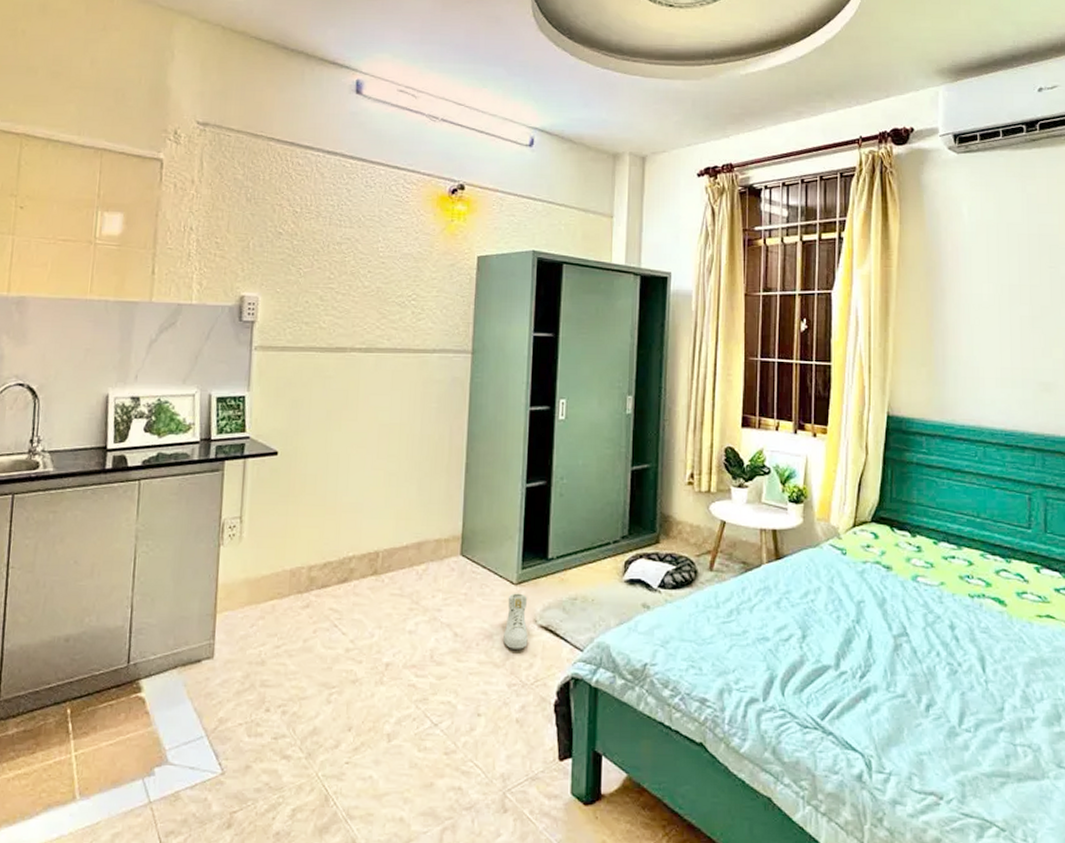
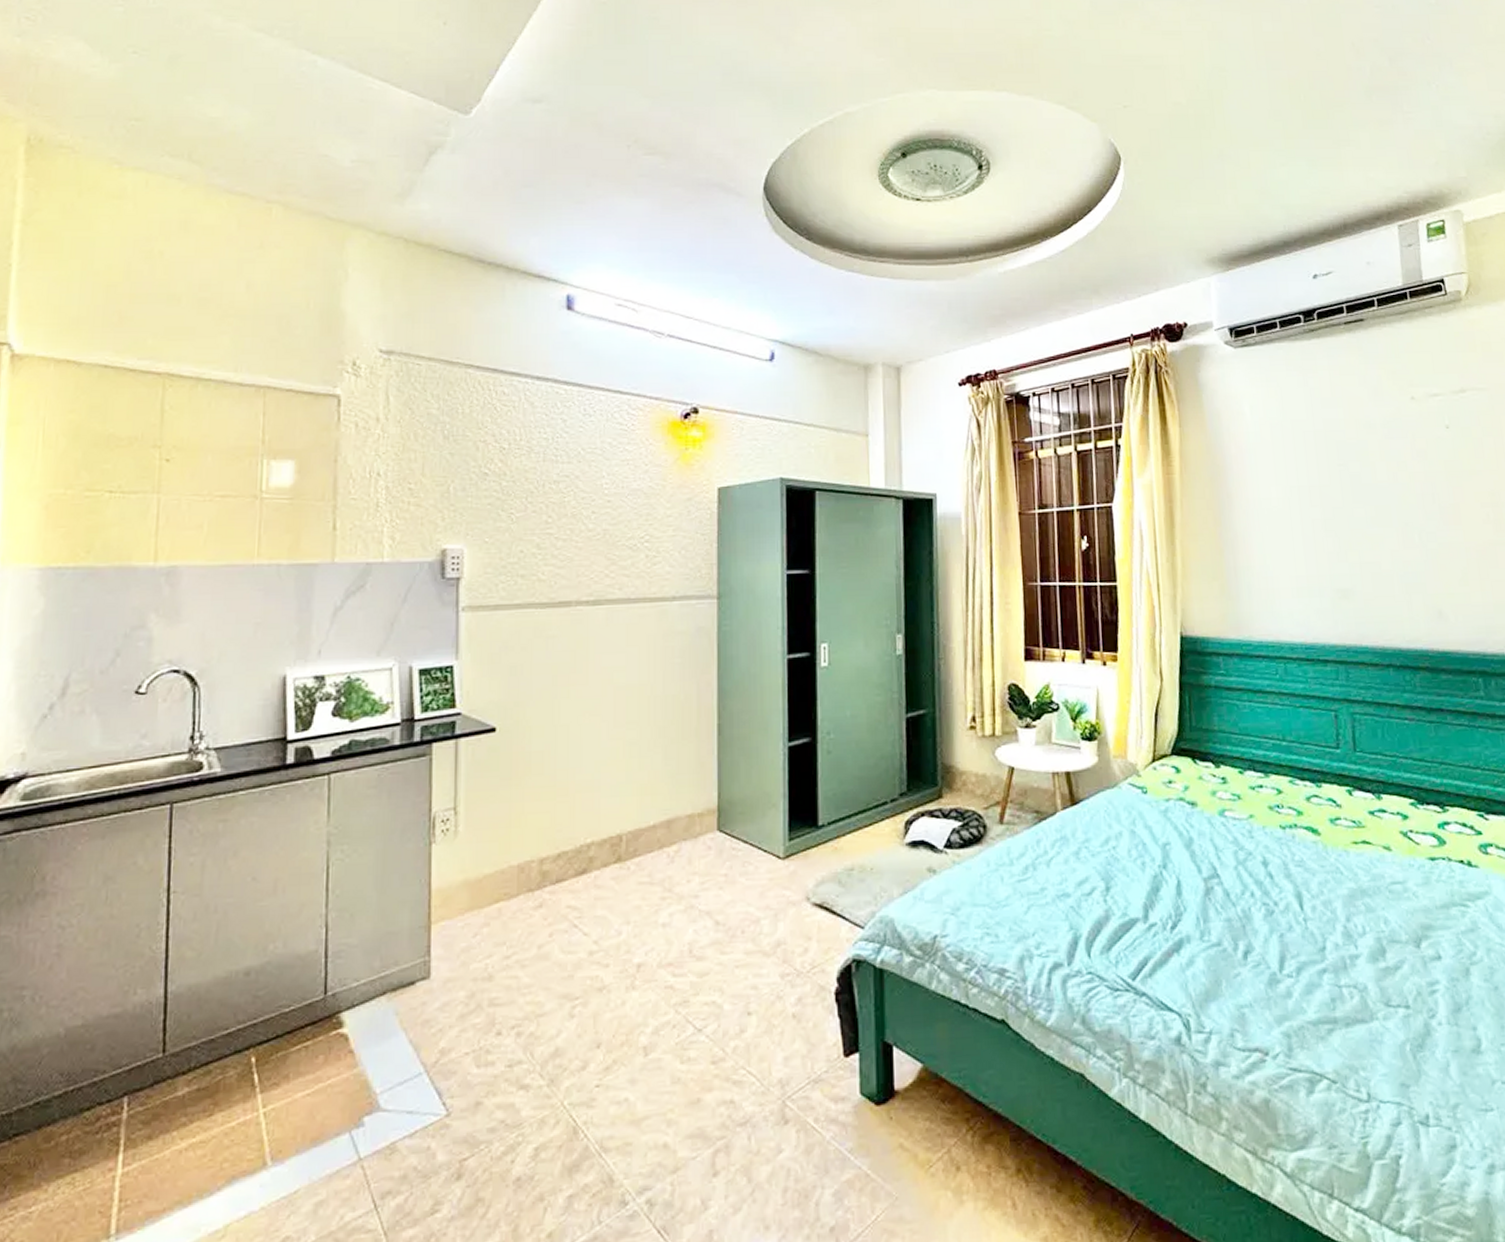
sneaker: present [503,593,528,649] -> none [772,868,801,934]

